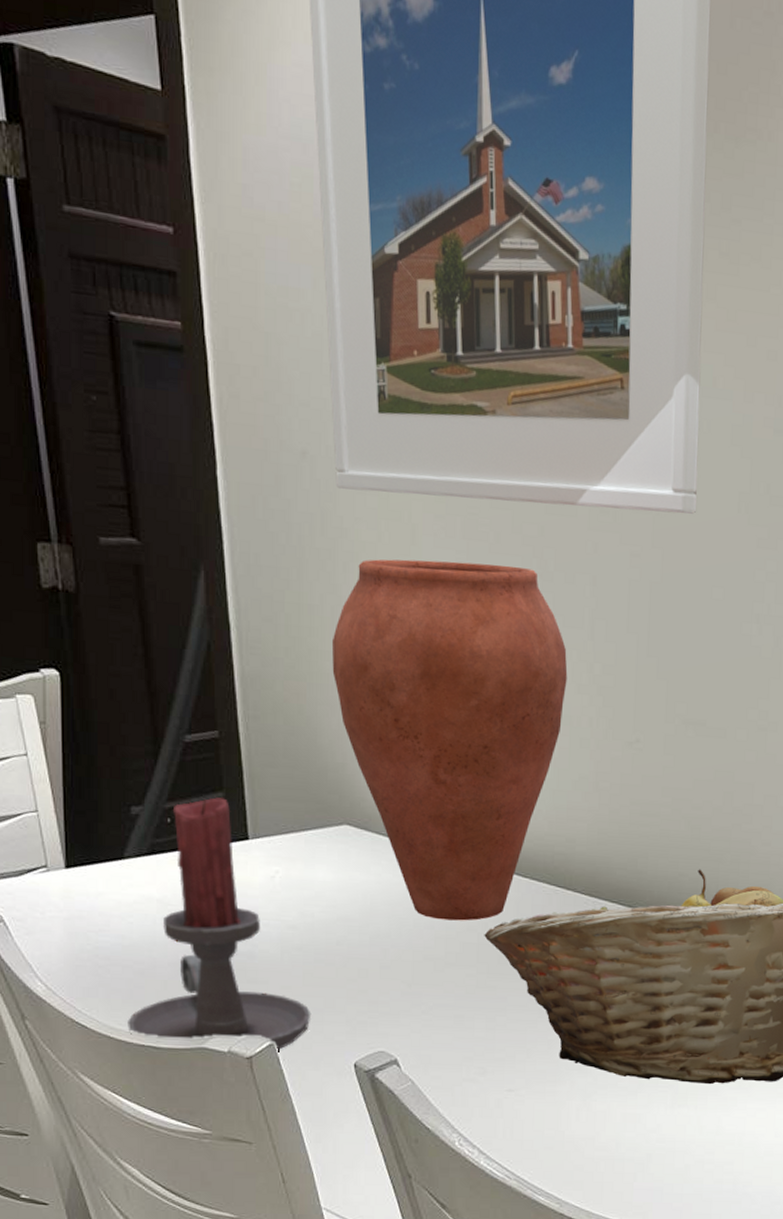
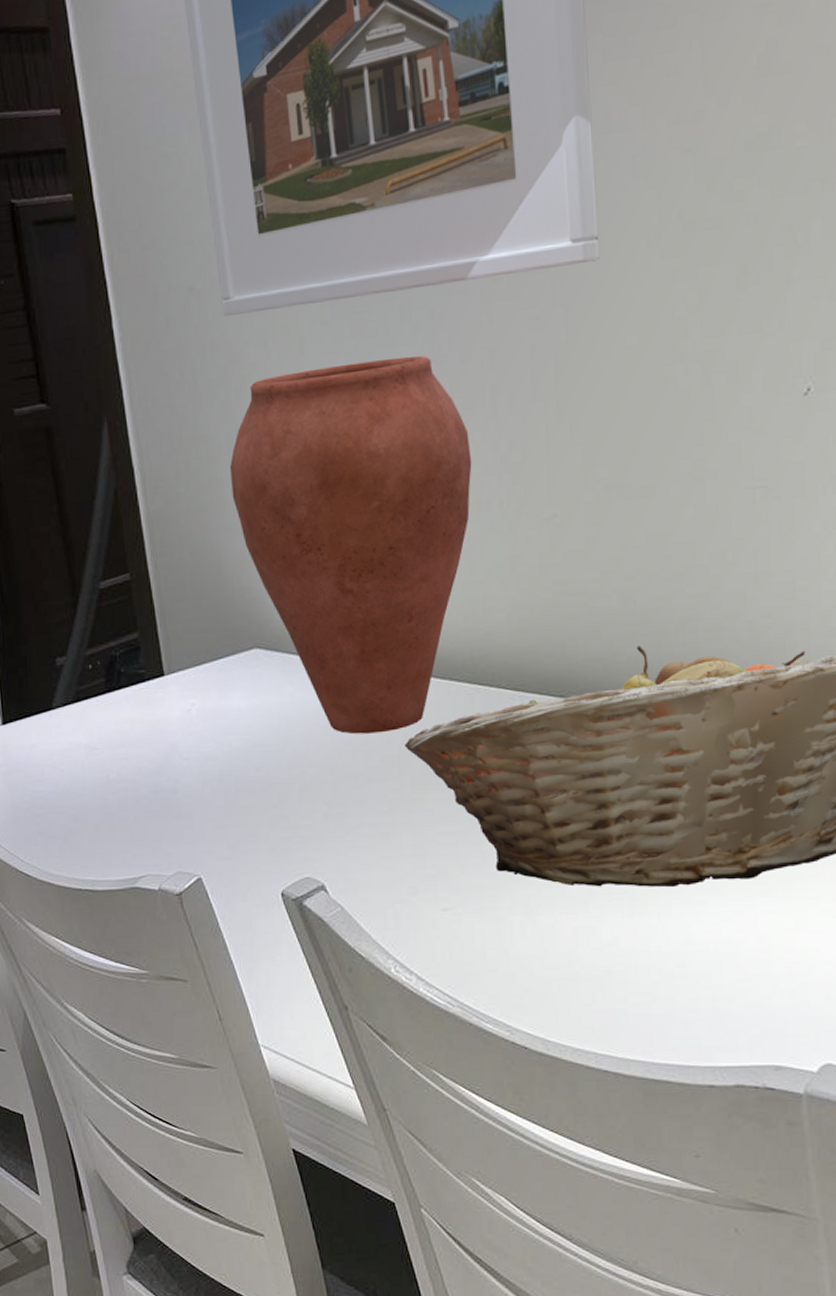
candle holder: present [128,797,312,1051] -> none [65,638,236,885]

